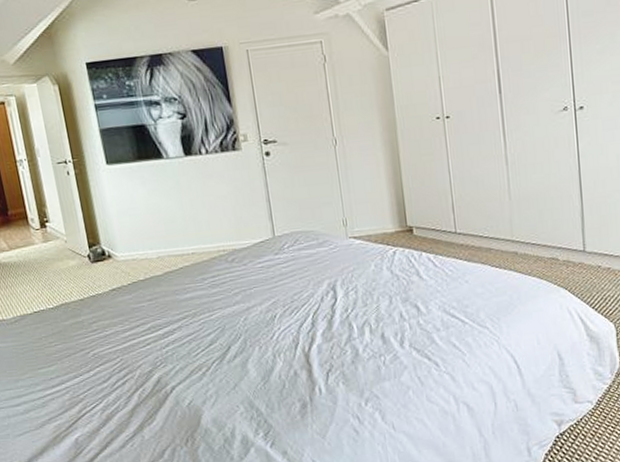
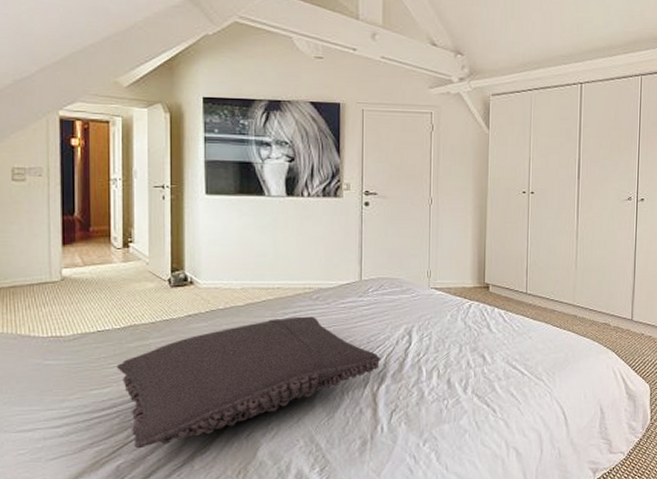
pillow: none [57,279,308,422] -> present [116,316,381,449]

